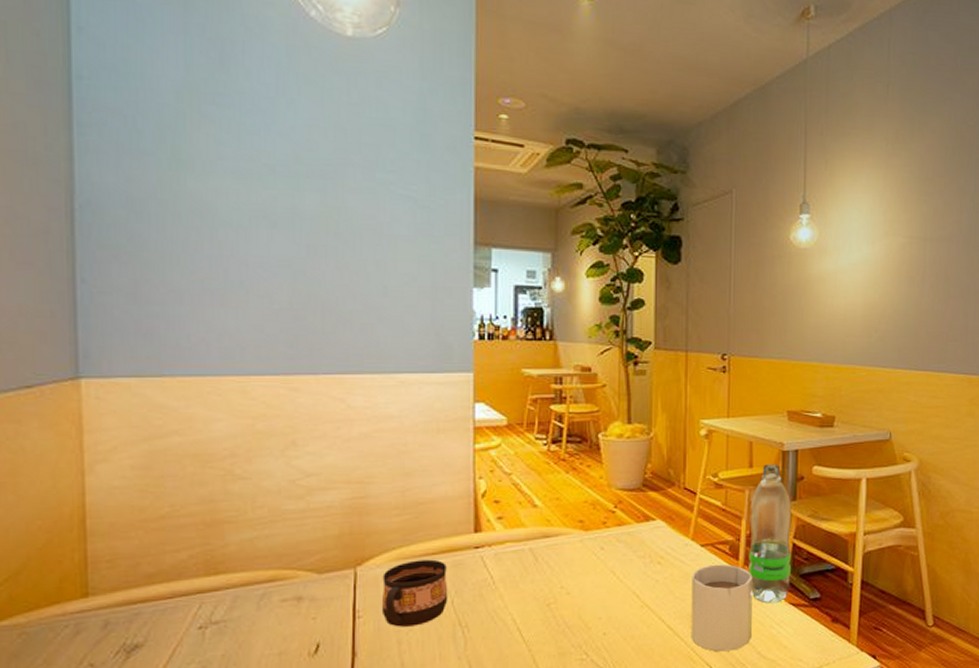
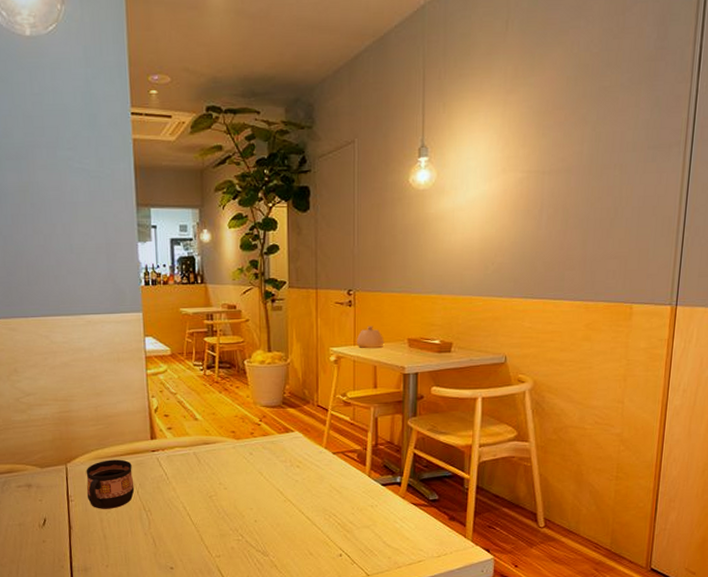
mug: present [691,564,753,652] -> none [326,469,378,540]
sugar bowl: none [730,395,762,422] -> present [356,326,384,349]
bottle: present [749,463,792,604] -> none [375,385,413,502]

